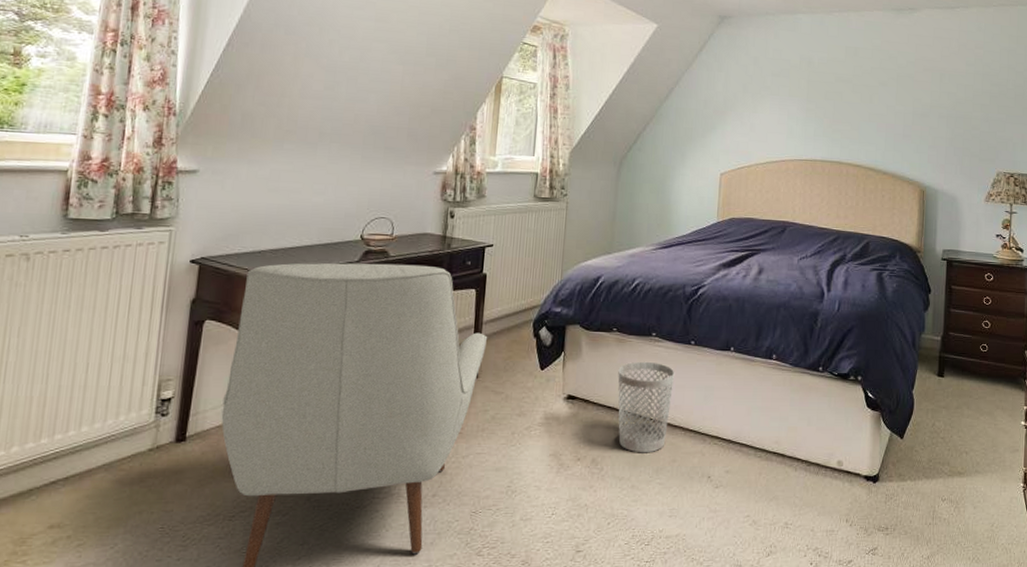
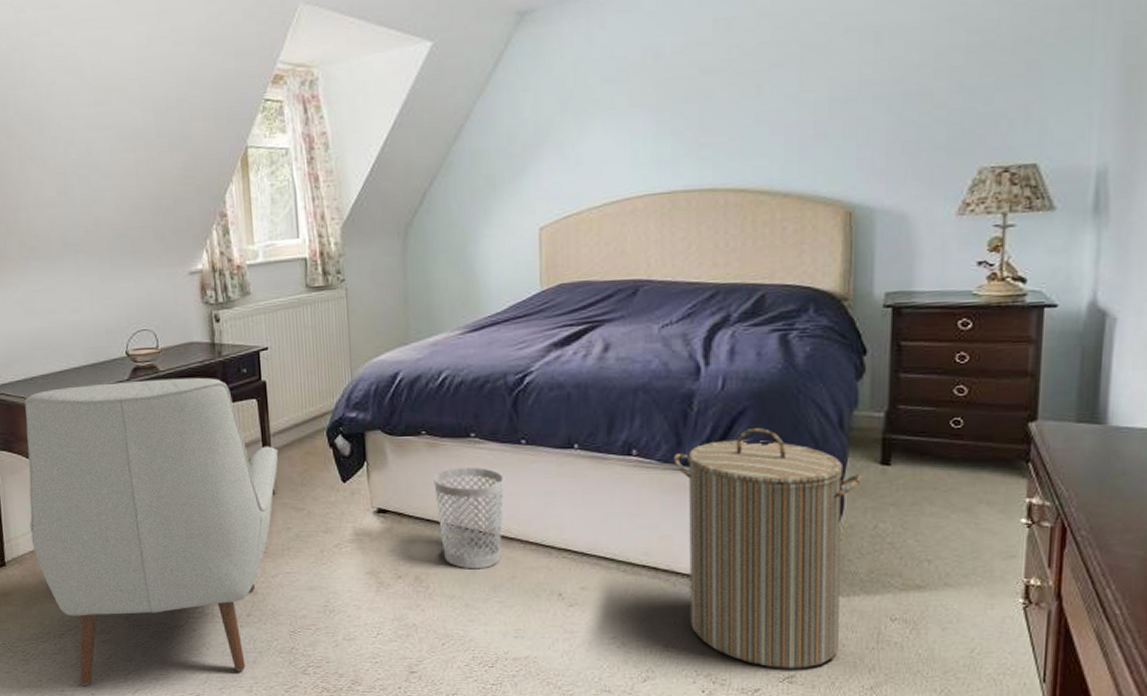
laundry hamper: none [802,343,926,542] -> present [674,428,863,668]

